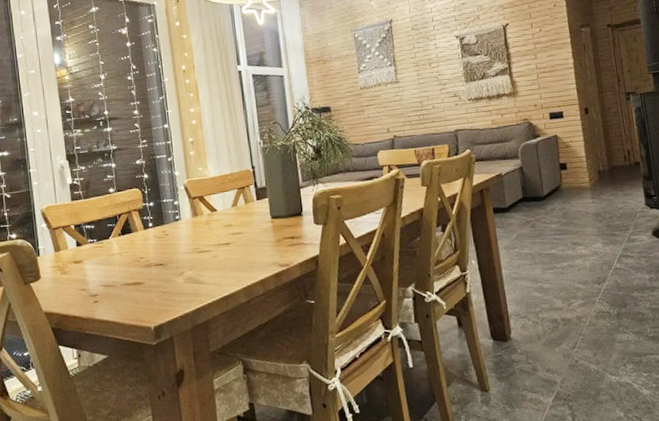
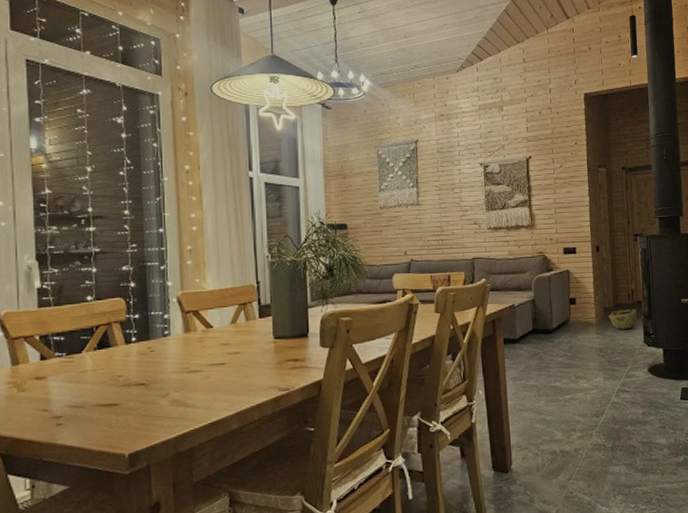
woven basket: none [603,170,636,193] -> present [608,309,638,329]

